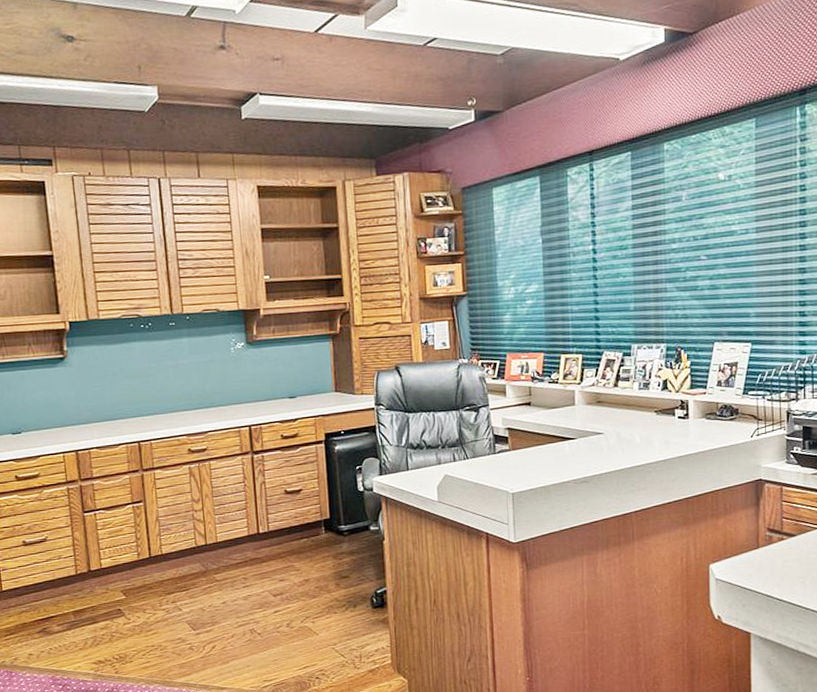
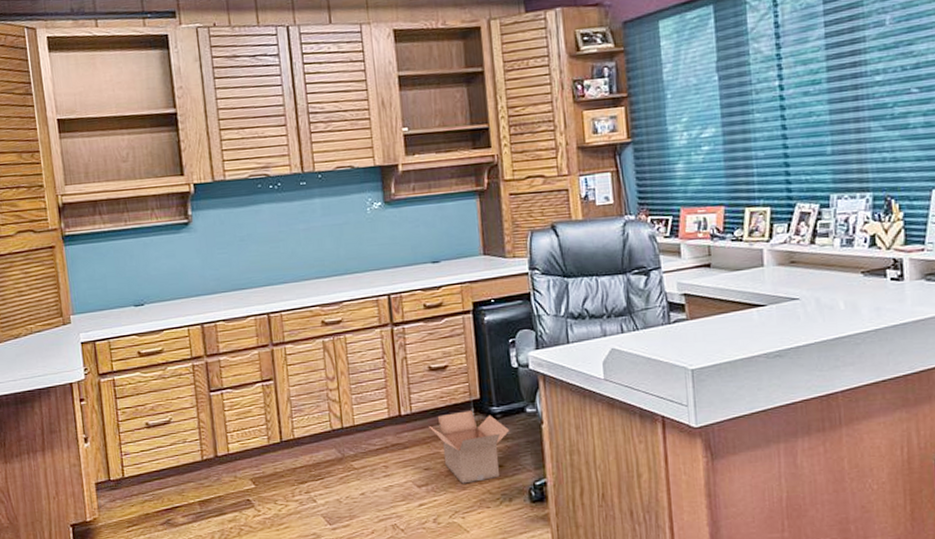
cardboard box: none [284,529,355,593] -> present [428,410,509,484]

